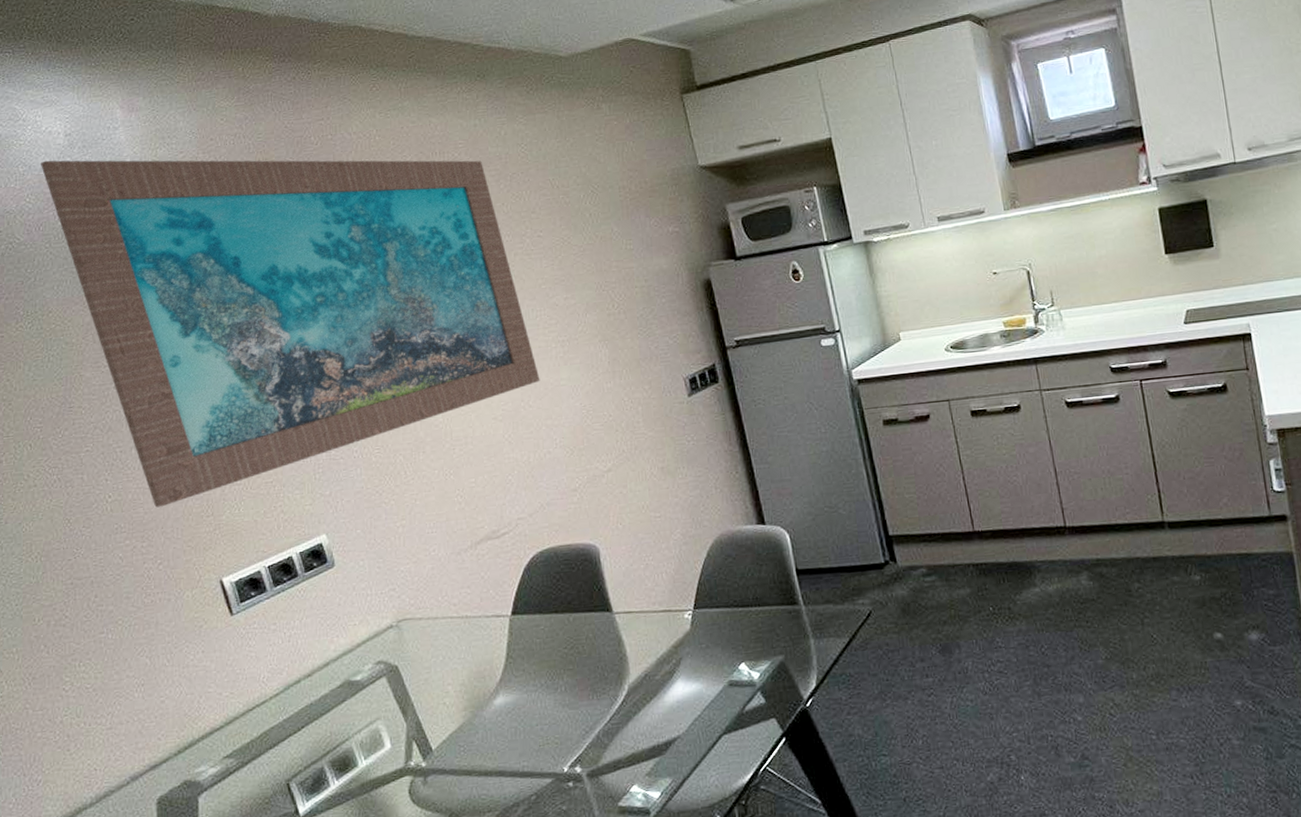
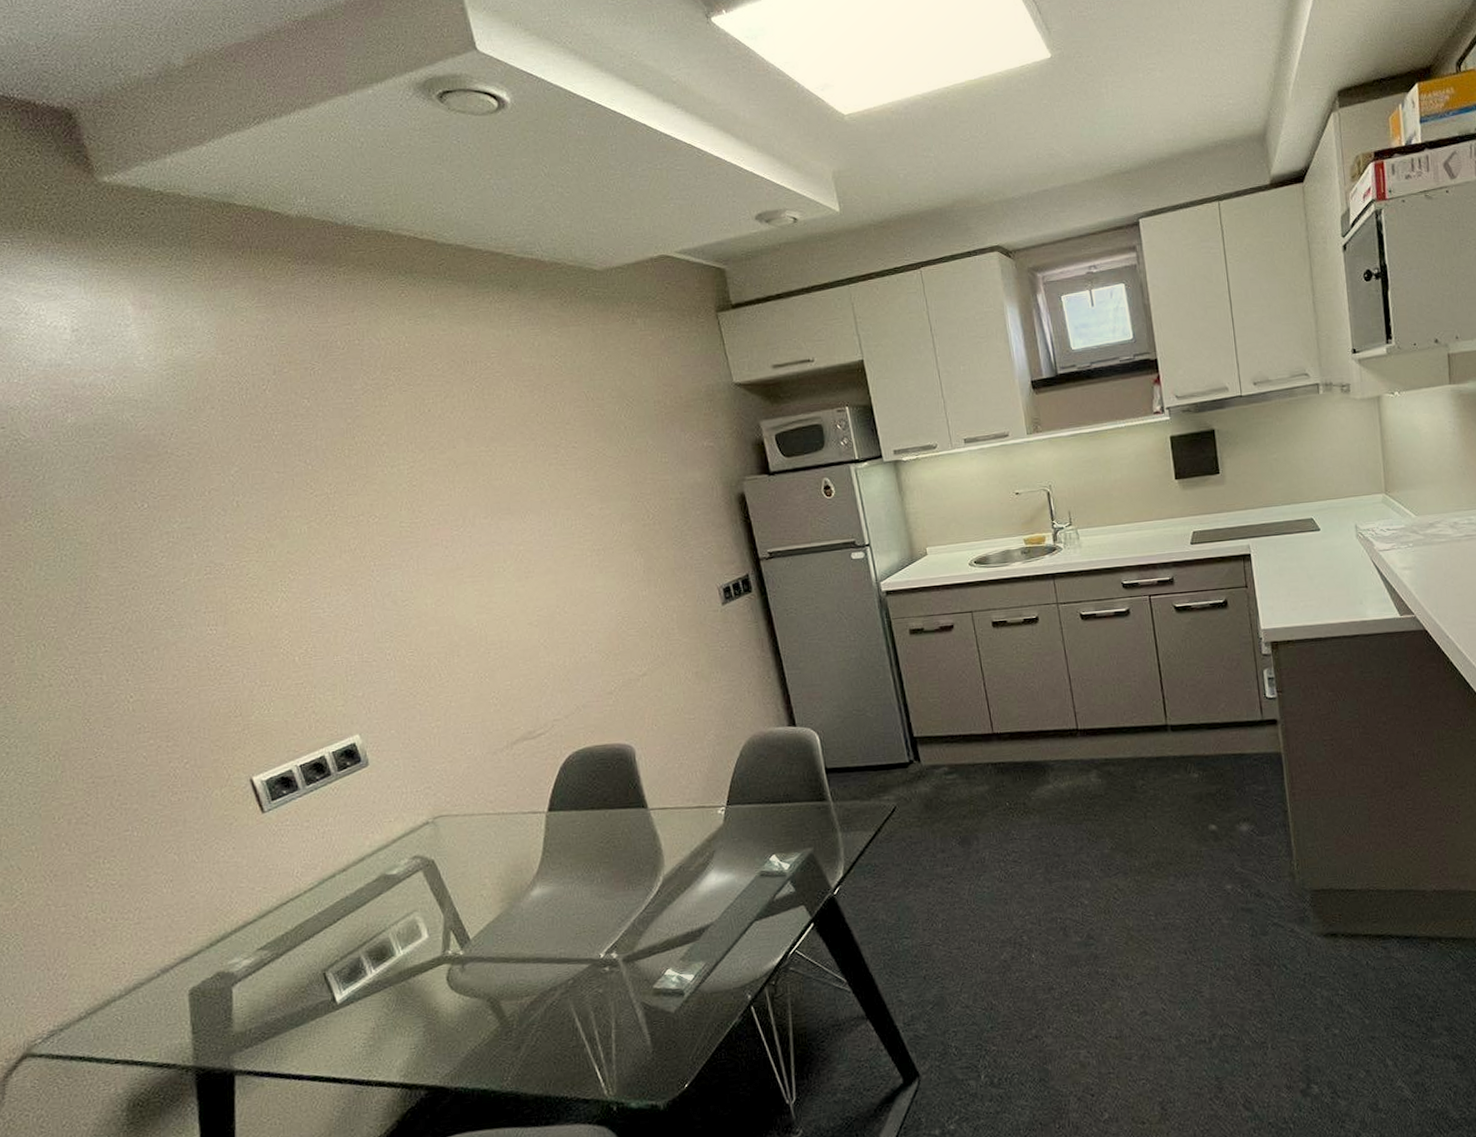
wall art: present [40,160,540,508] -> none [45,356,576,708]

